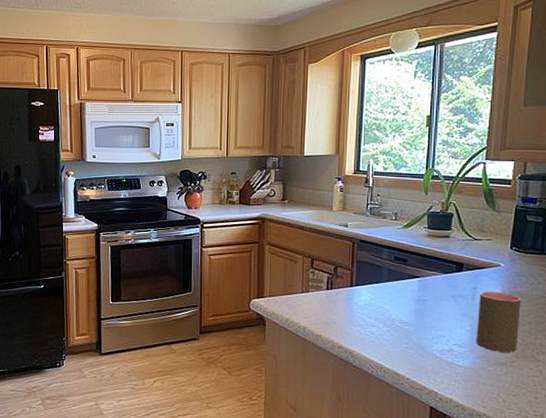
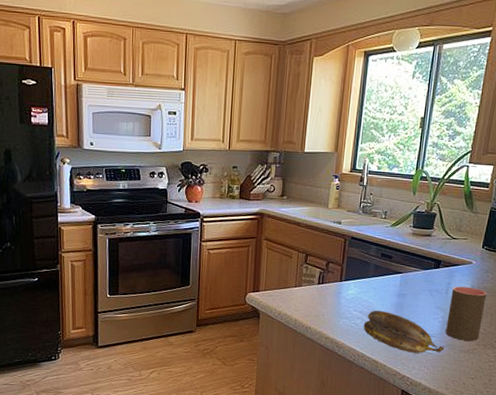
banana: none [380,317,477,366] -> present [363,310,445,353]

